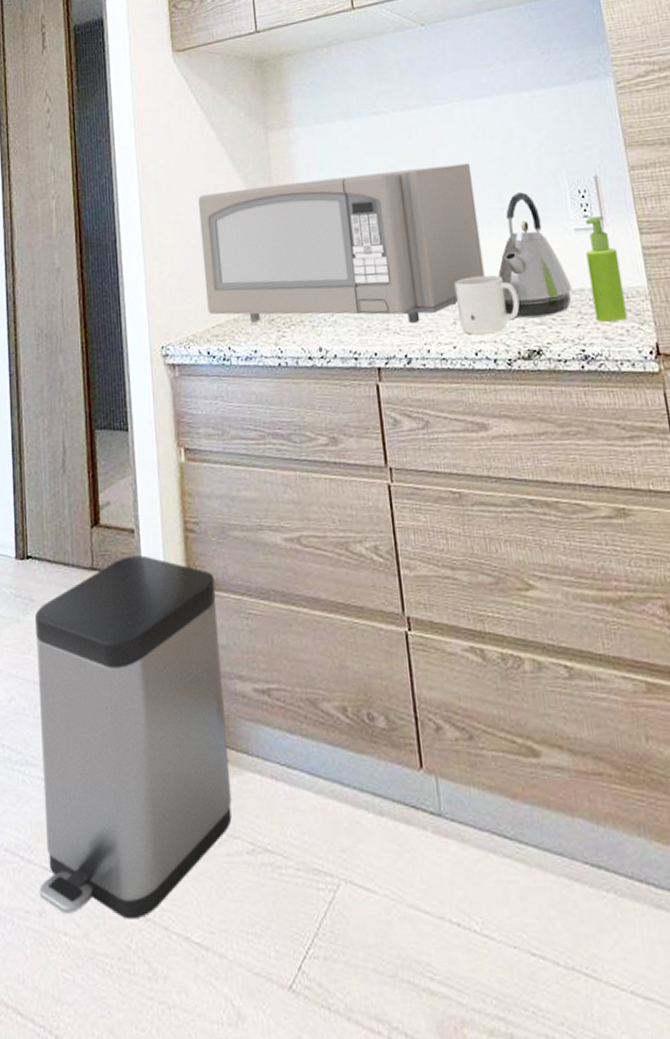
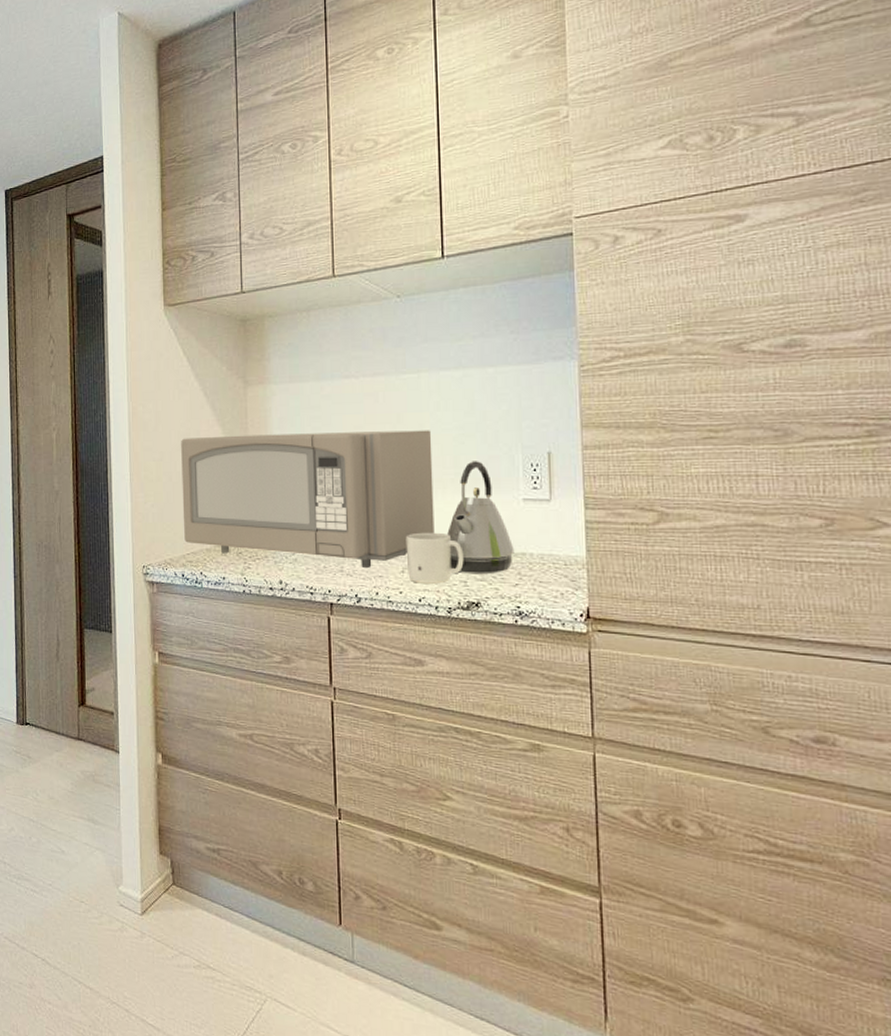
pedal bin: present [34,555,232,919] -> none [30,732,184,1001]
soap dispenser: present [586,216,628,322] -> none [531,490,563,584]

